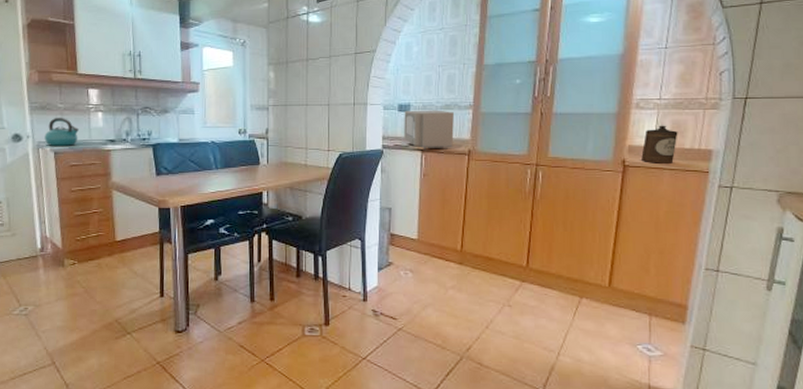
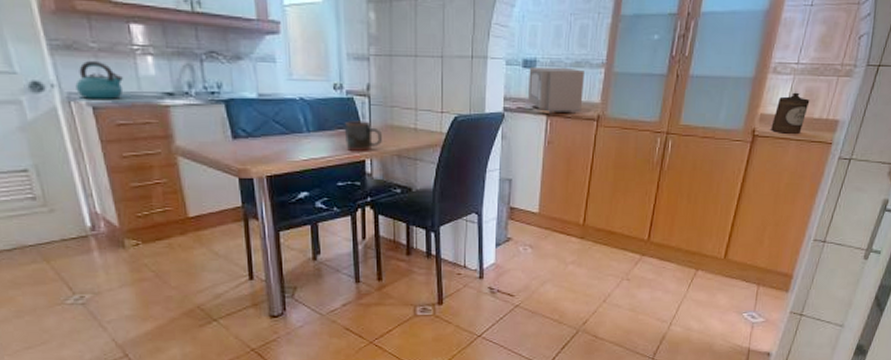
mug: none [246,159,277,186] -> present [344,121,382,152]

